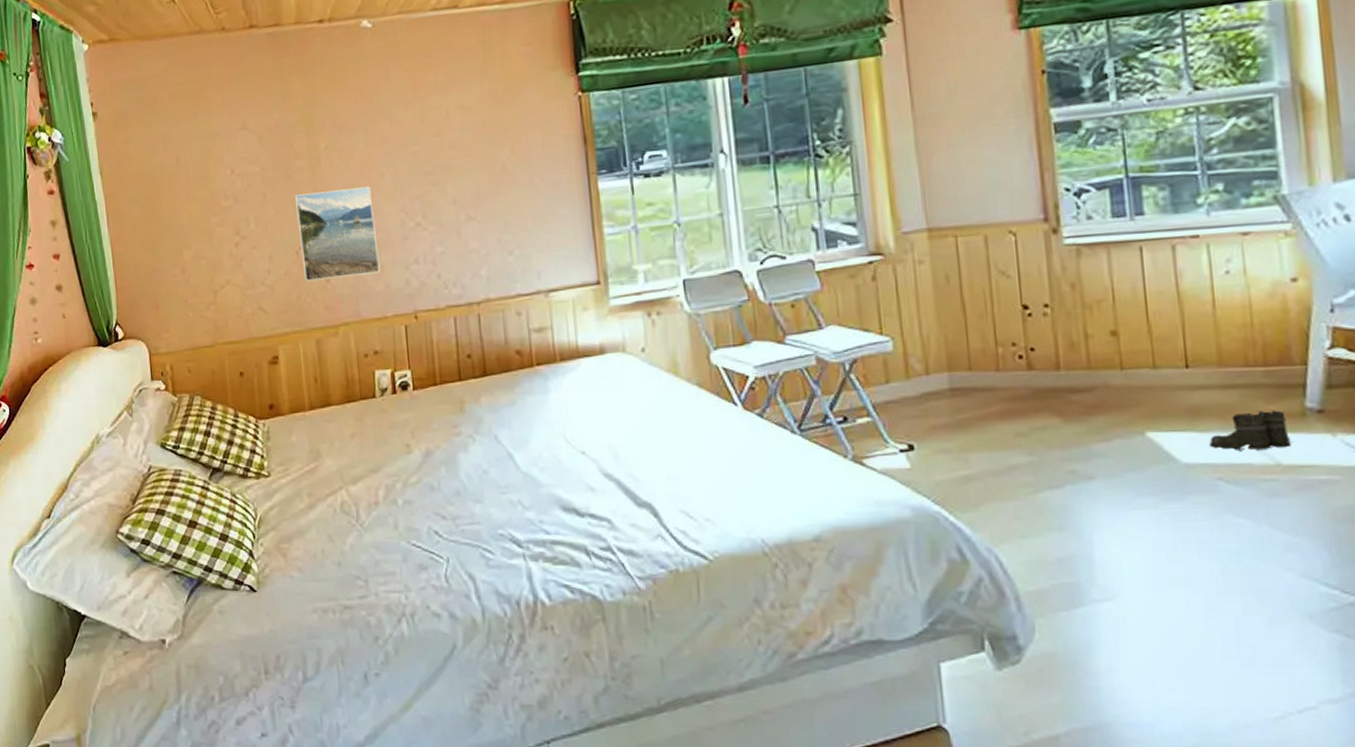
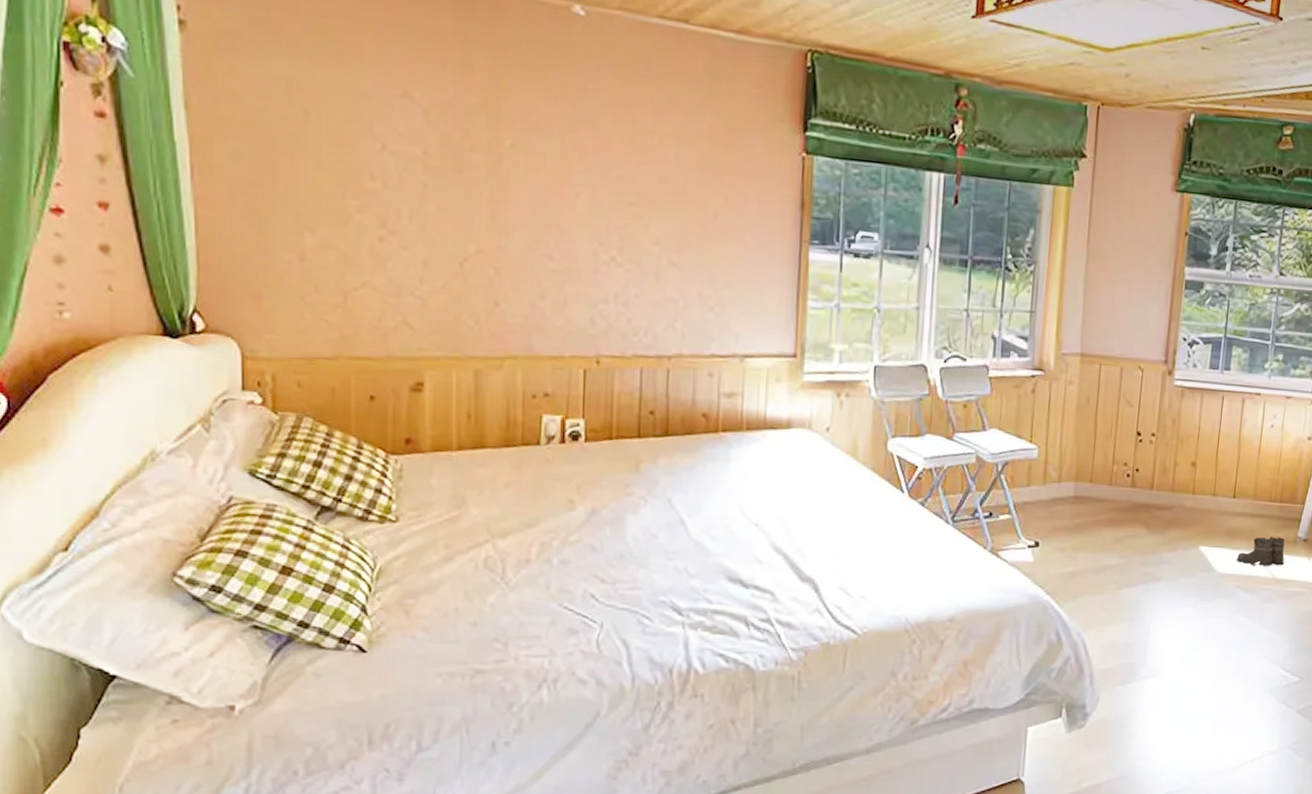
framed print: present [295,186,380,281] -> none [465,194,563,306]

